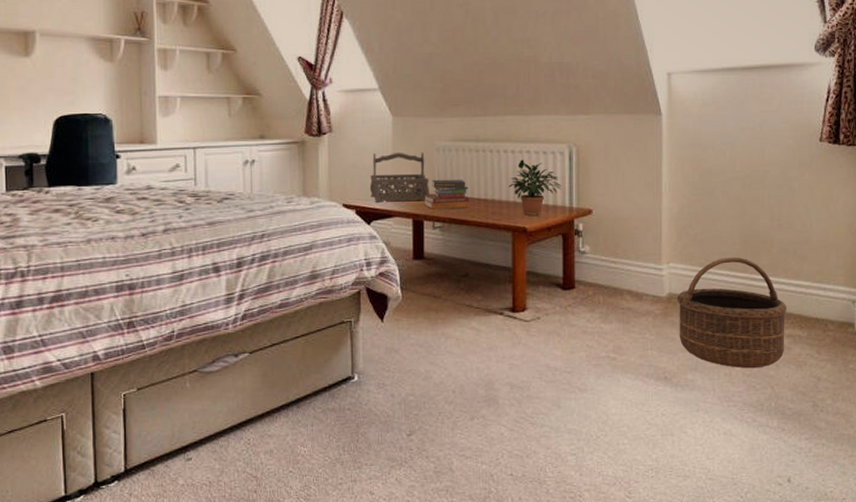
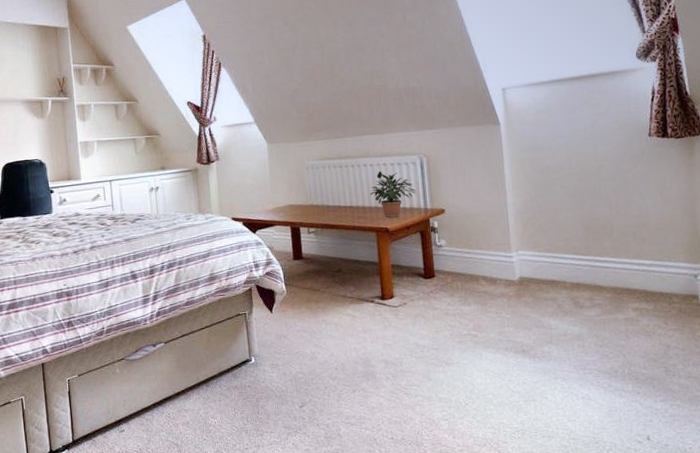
decorative basket: present [369,152,429,204] -> none [252,171,303,216]
books: present [424,179,470,209] -> none [299,191,338,217]
basket: present [677,256,787,369] -> none [527,242,633,340]

